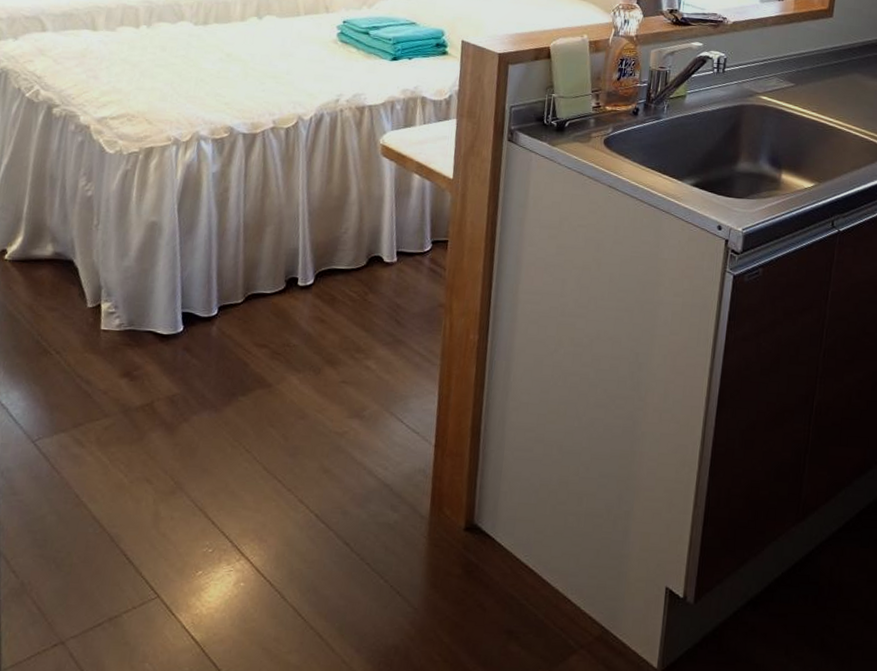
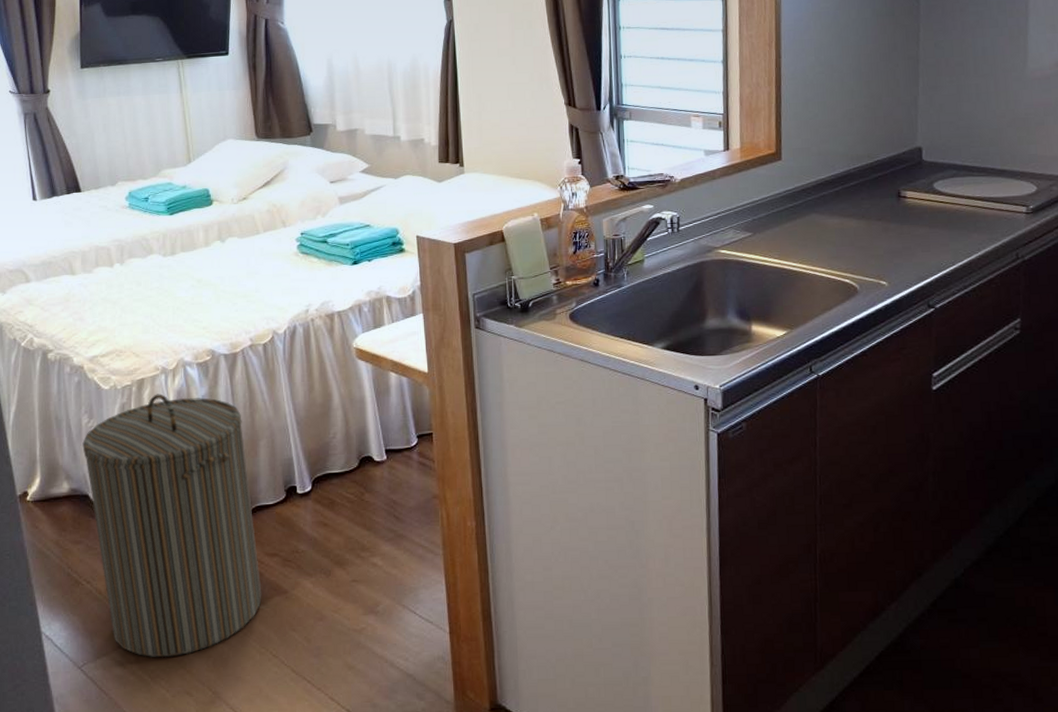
laundry hamper: none [75,165,252,441] -> present [82,394,262,658]

